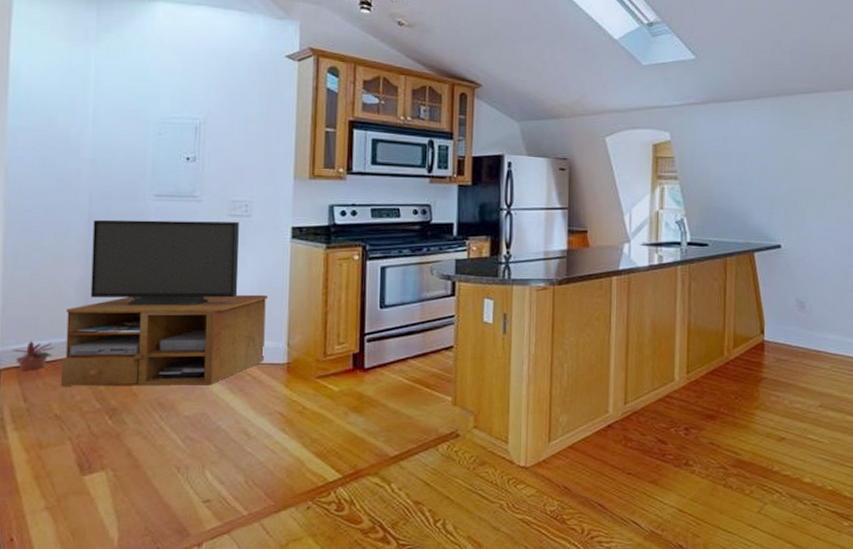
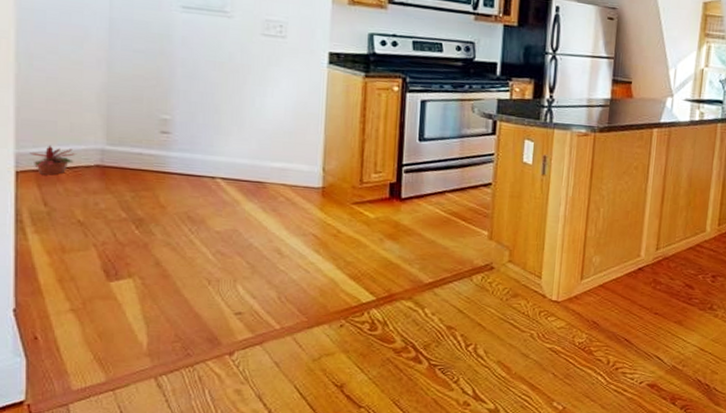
tv stand: present [60,219,267,386] -> none [83,27,302,202]

